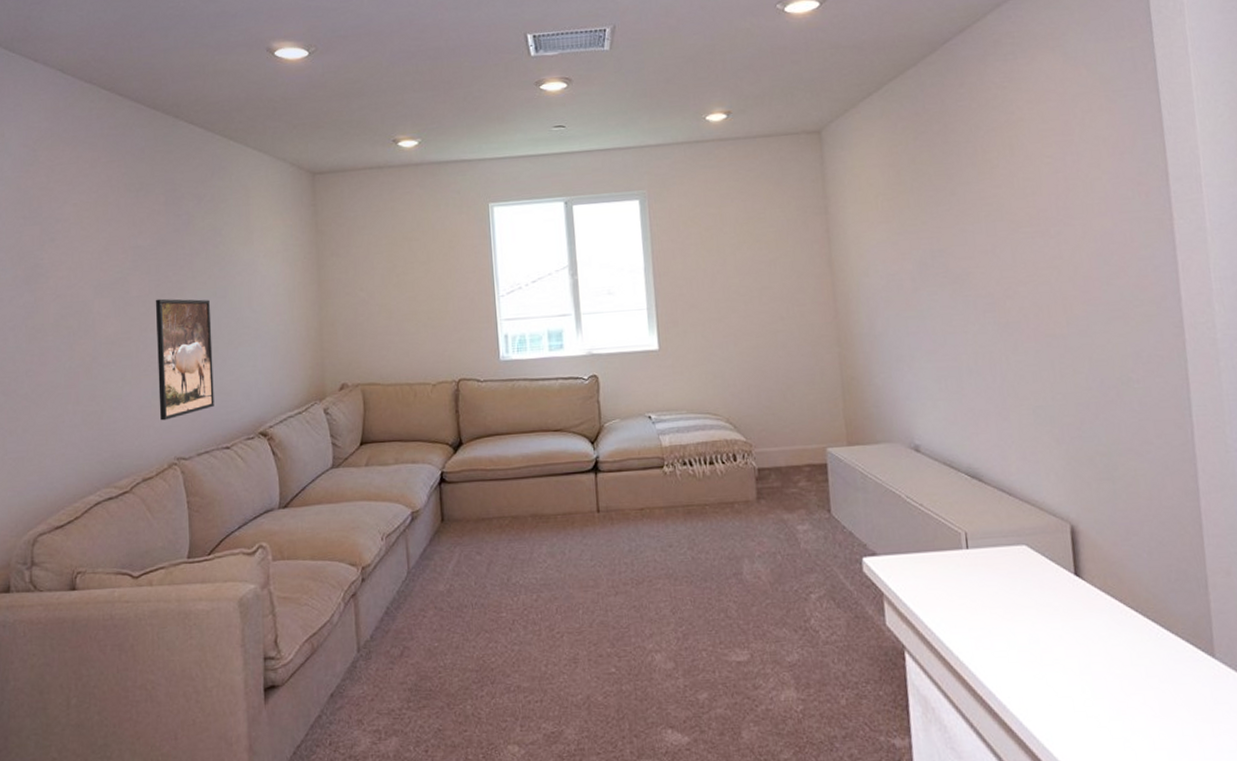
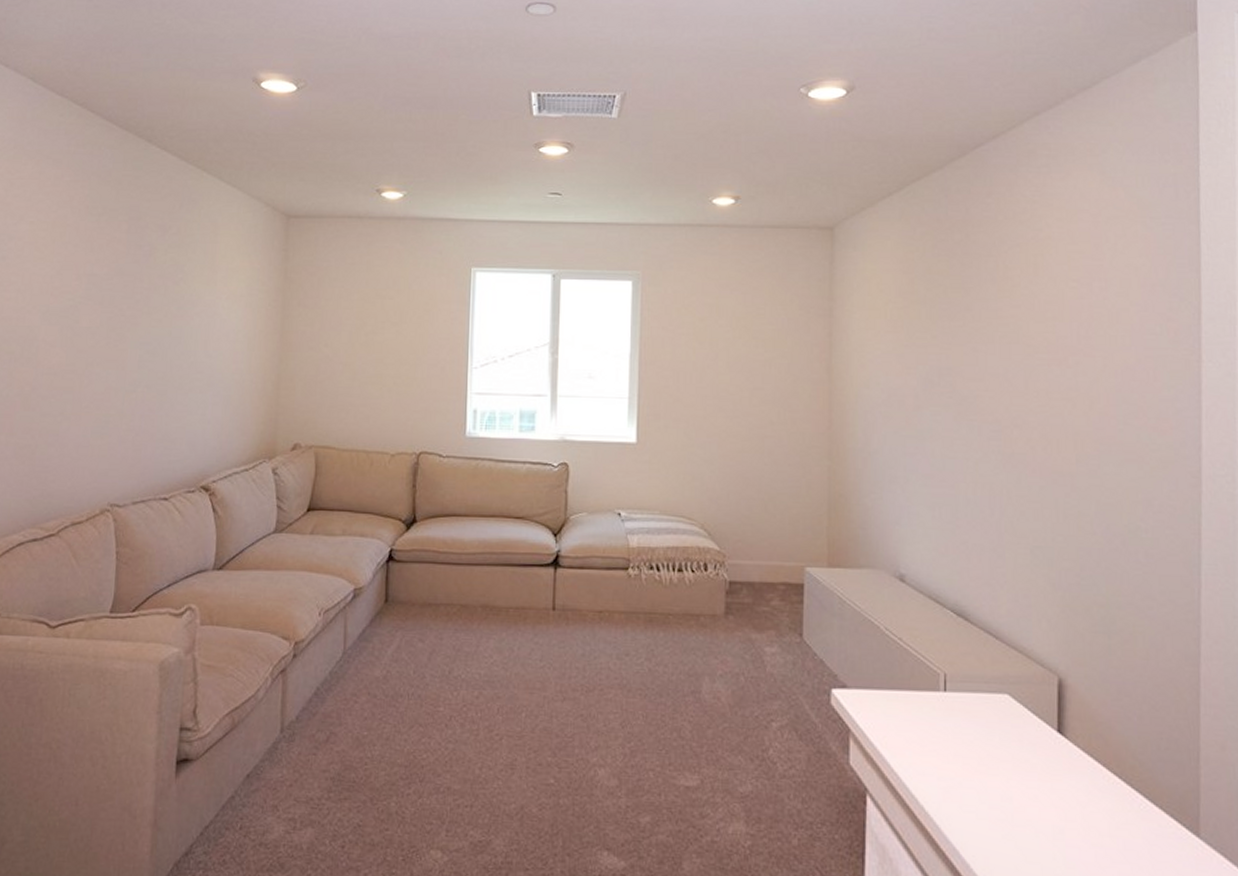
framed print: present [155,298,214,421] -> none [97,332,164,463]

